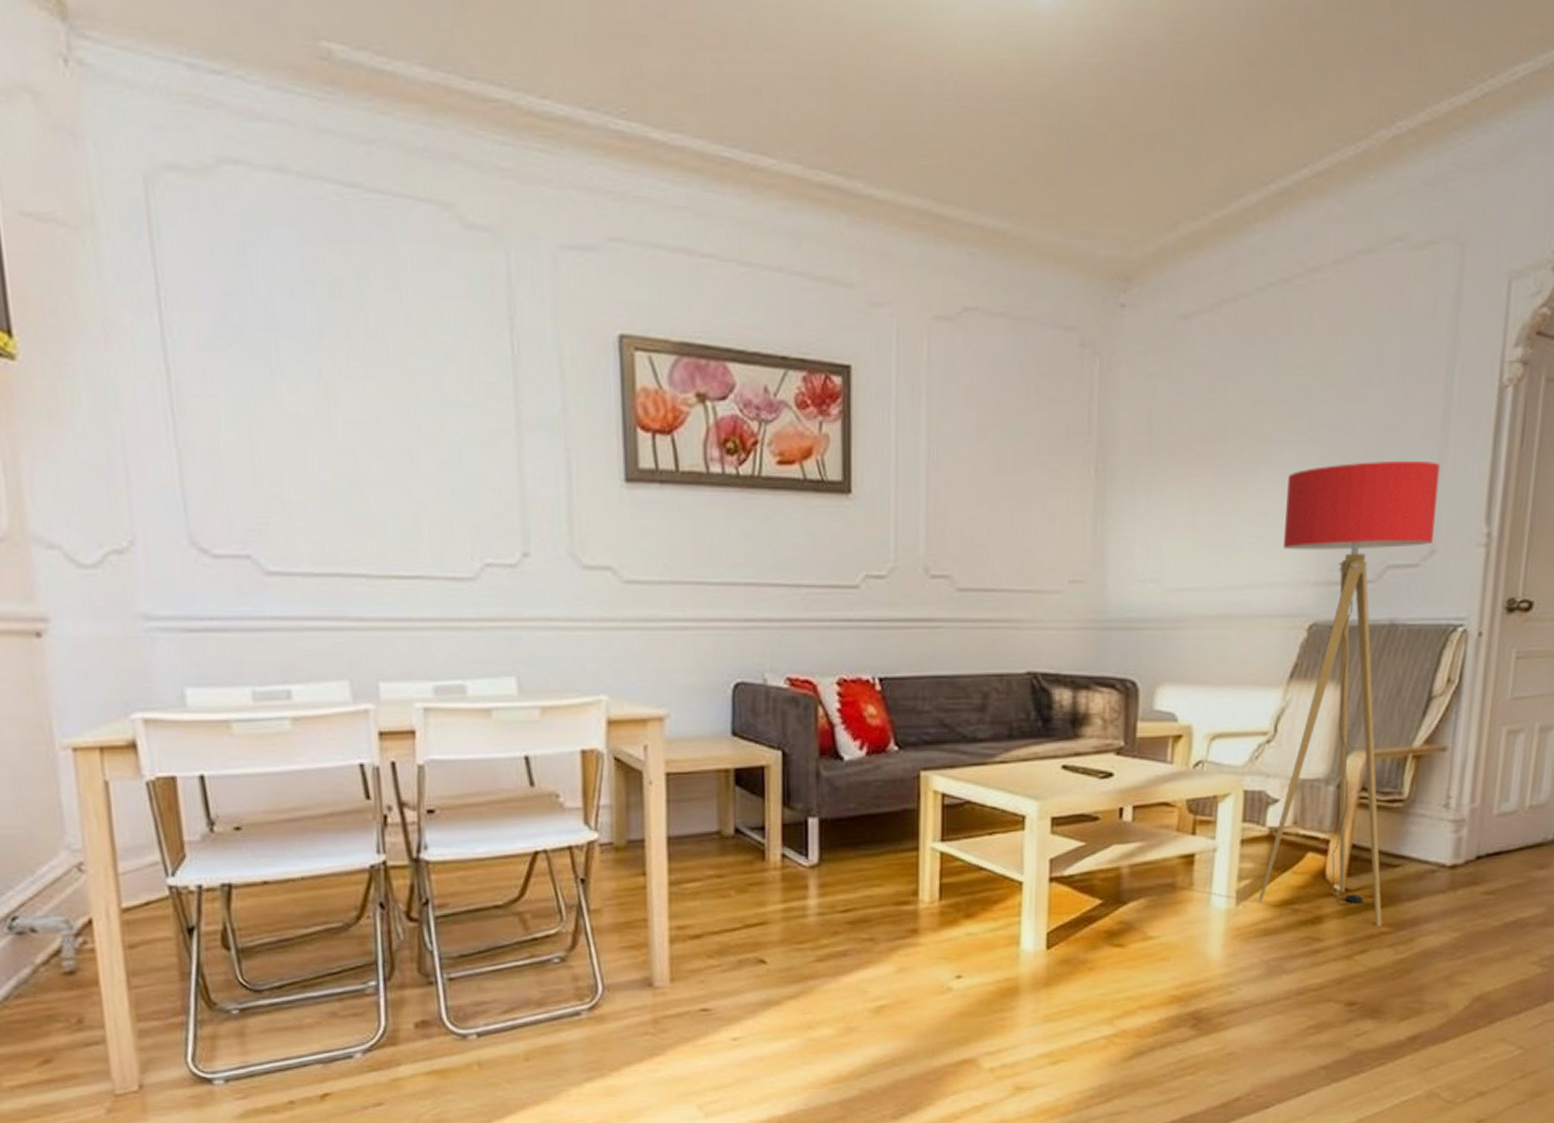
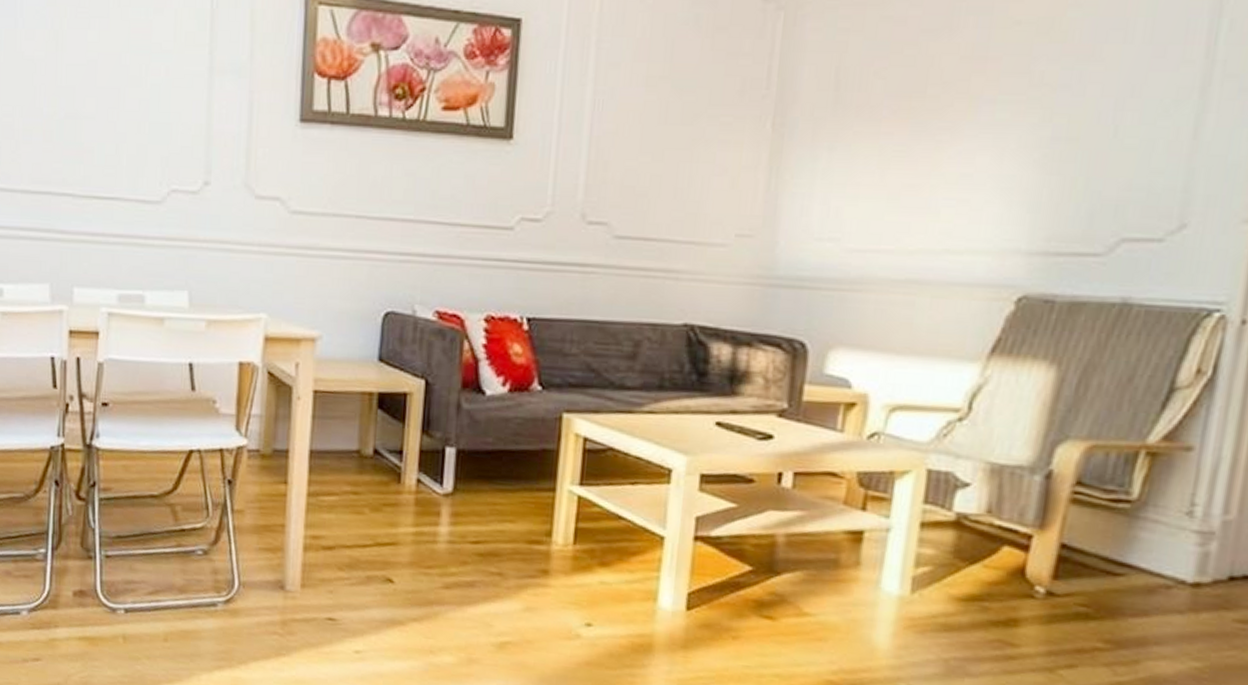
floor lamp: present [1258,460,1441,926] -> none [938,124,1197,641]

